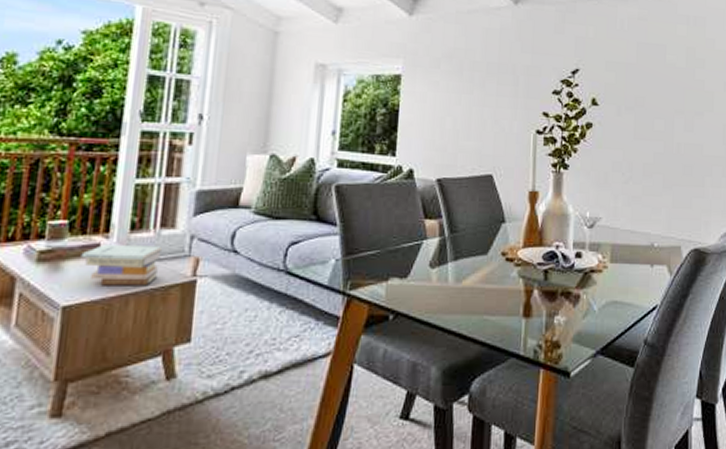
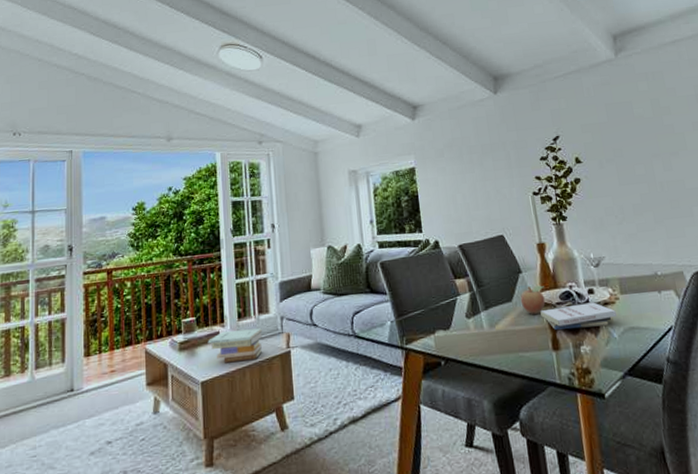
fruit: none [497,239,528,273] -> present [520,285,546,314]
books: none [517,267,601,296] -> present [540,302,616,330]

